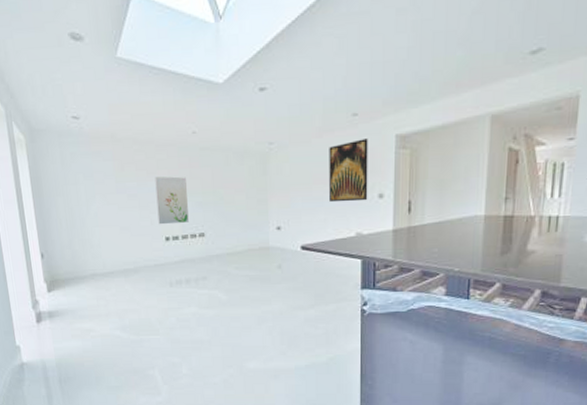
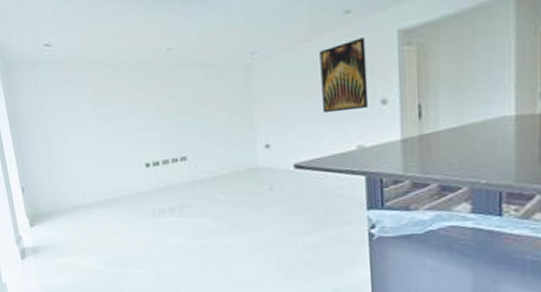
wall art: present [155,176,189,225] -> none [131,98,169,151]

